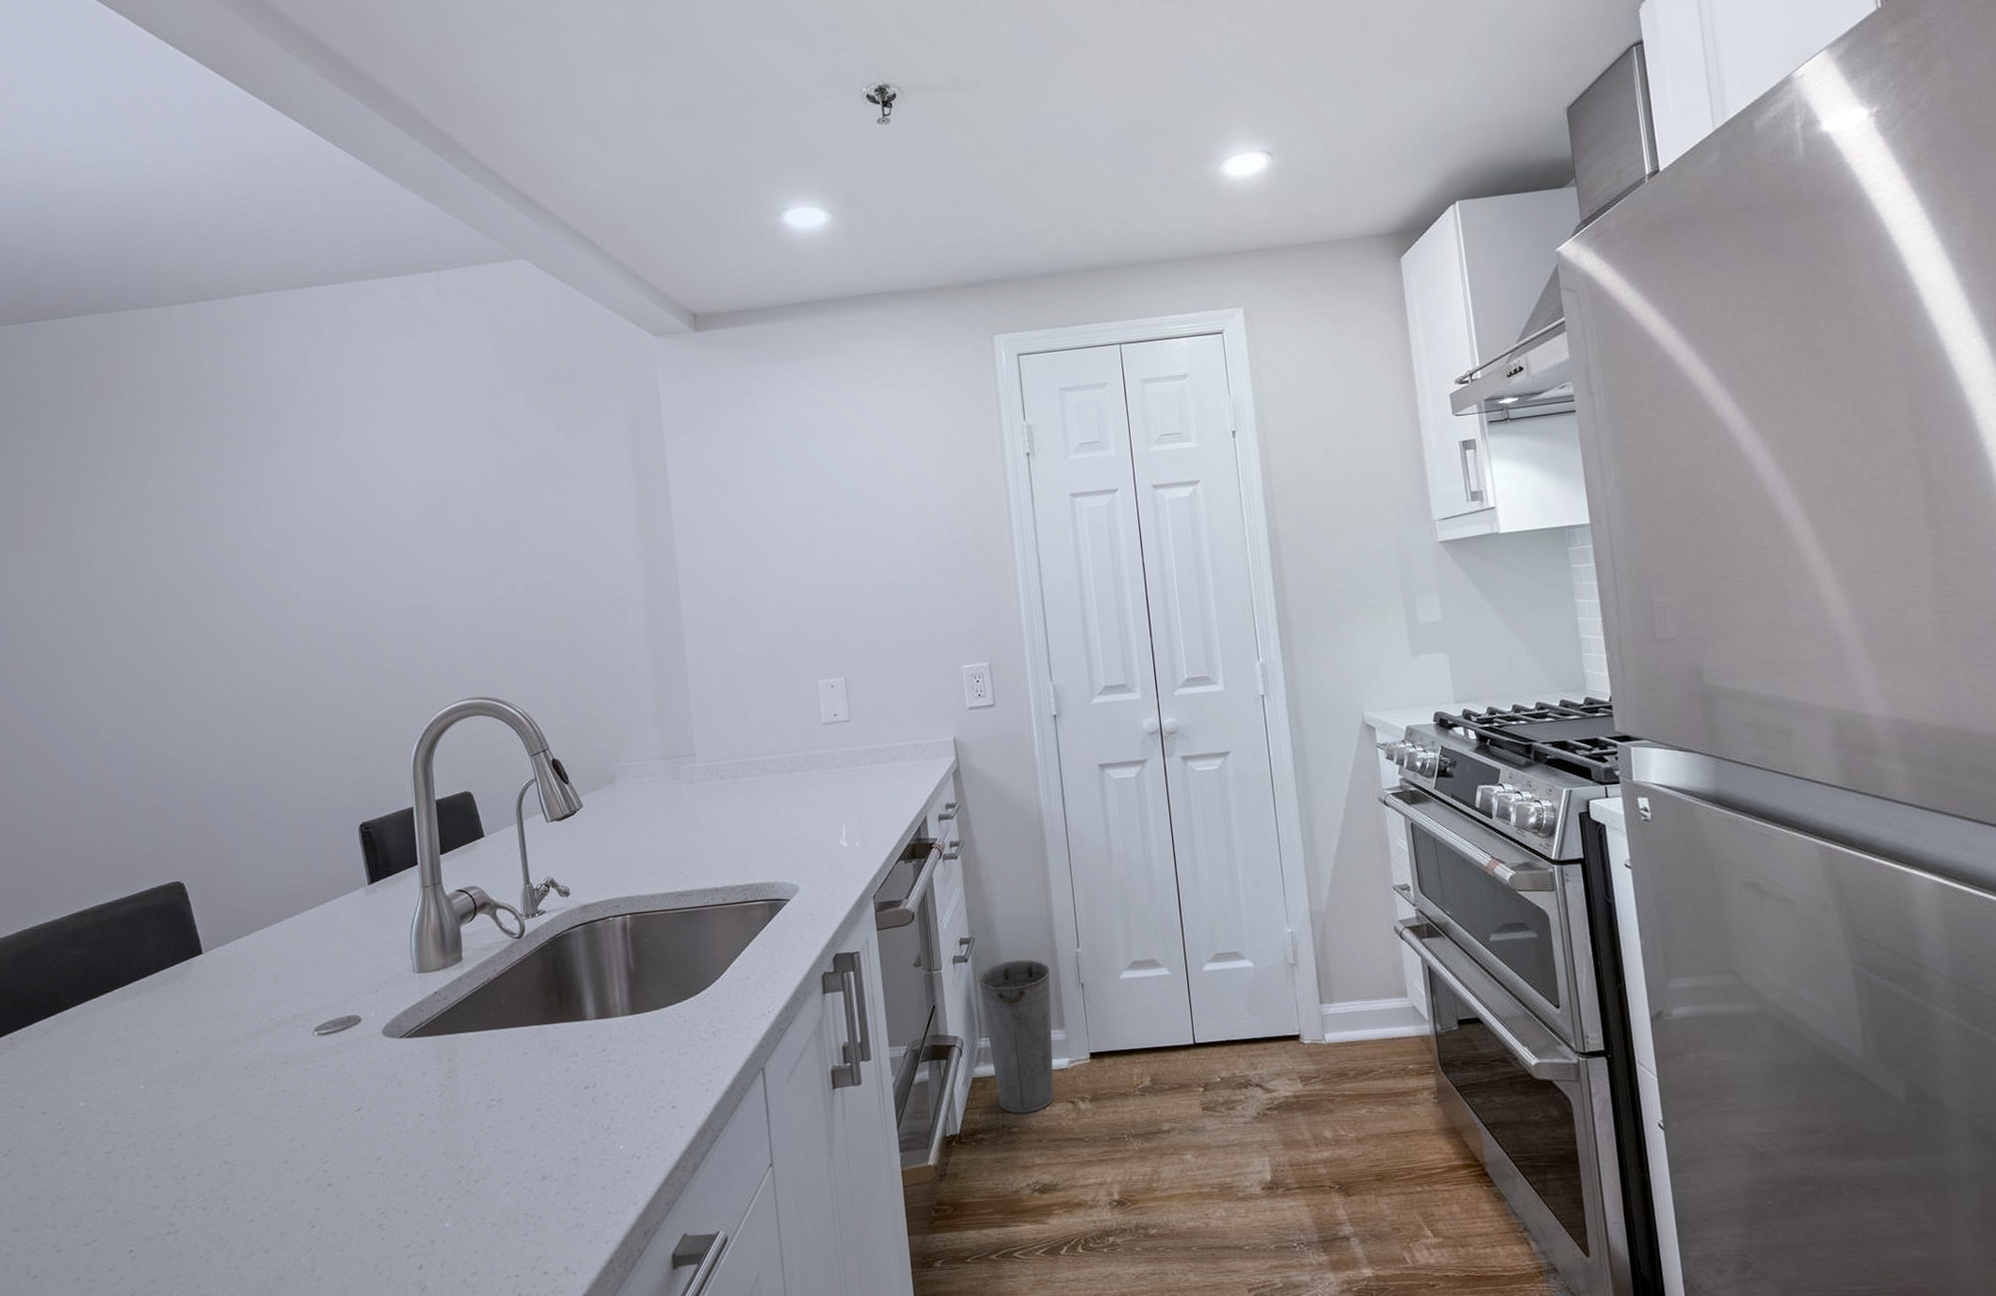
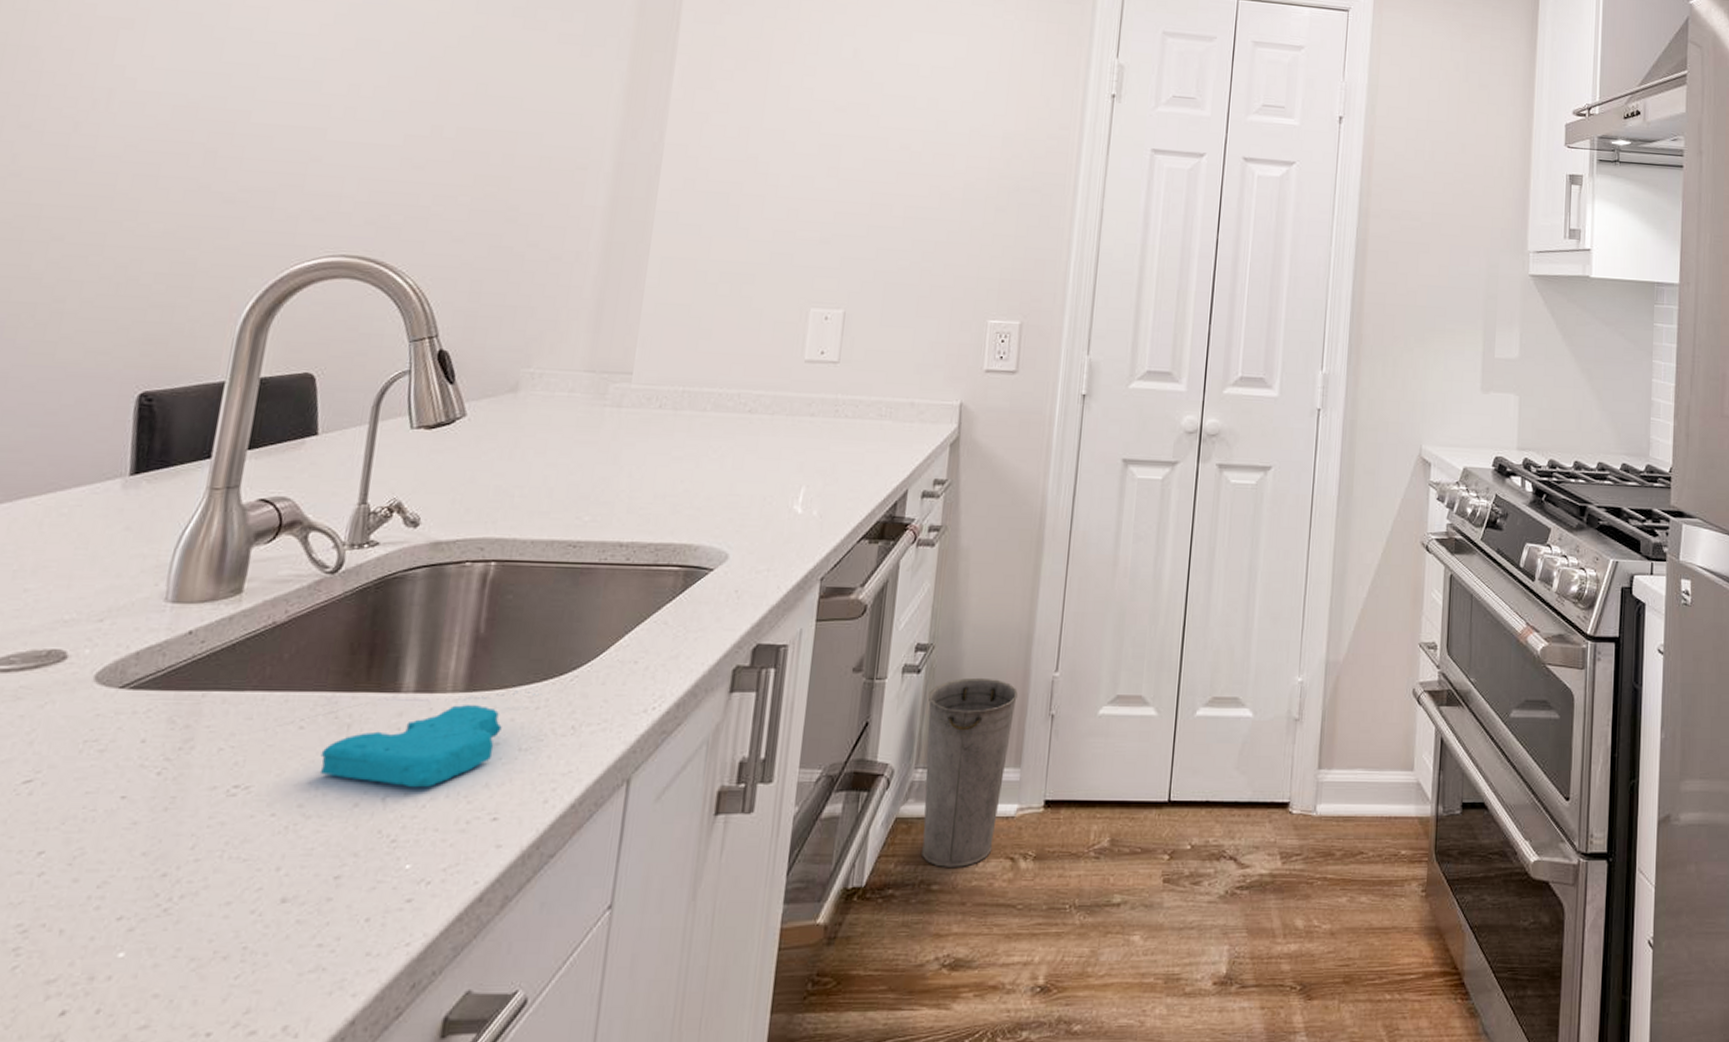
sponge: none [543,1024,663,1090] -> present [319,705,502,788]

